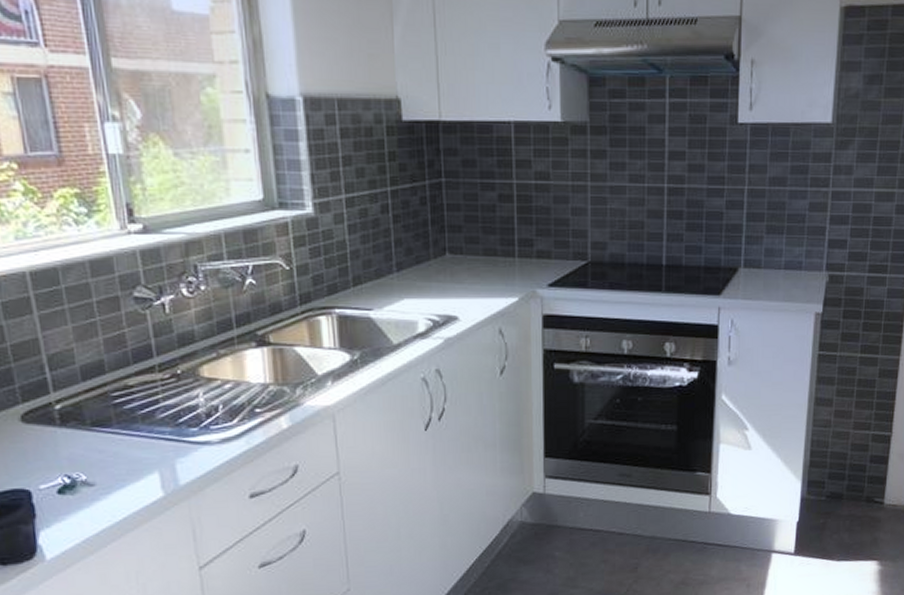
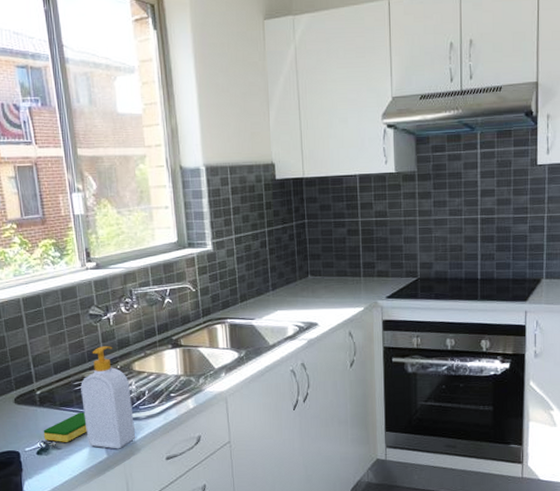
dish sponge: none [66,434,133,476] -> present [43,412,87,442]
soap bottle: none [122,342,206,485] -> present [80,346,136,449]

